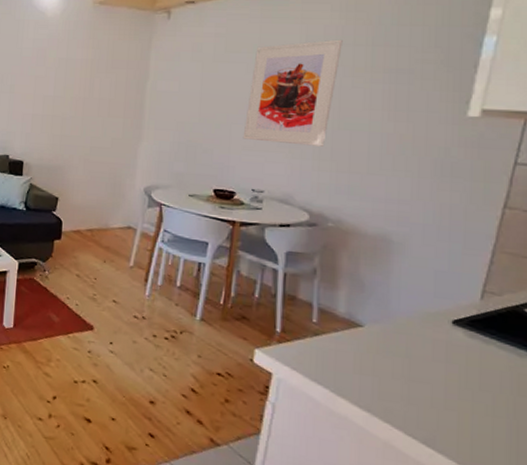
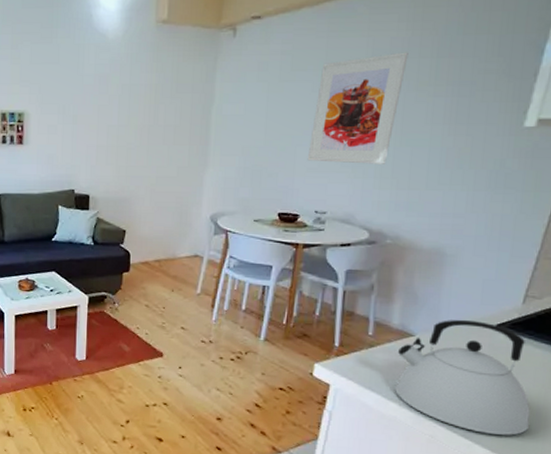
kettle: none [343,311,499,447] -> present [394,319,530,436]

